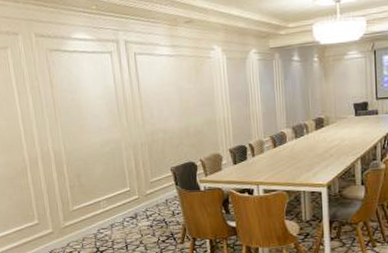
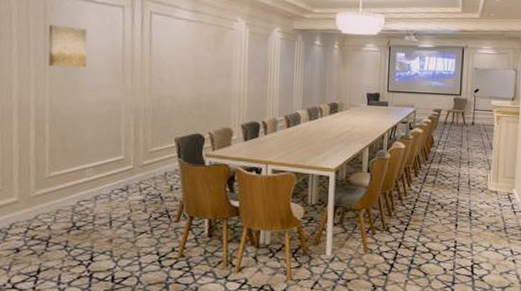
wall art: none [54,77,88,115] -> present [48,25,88,68]

